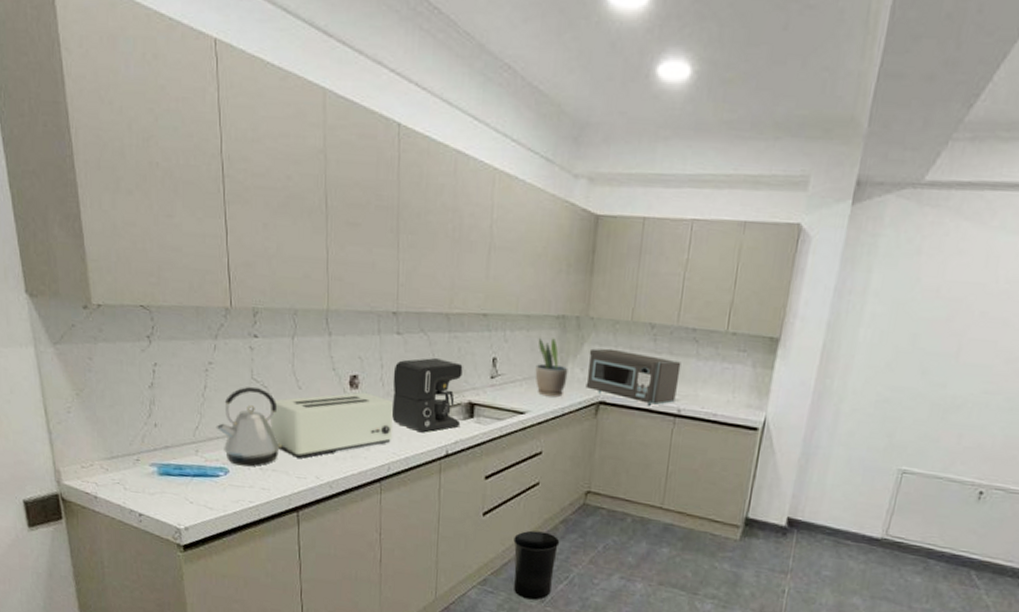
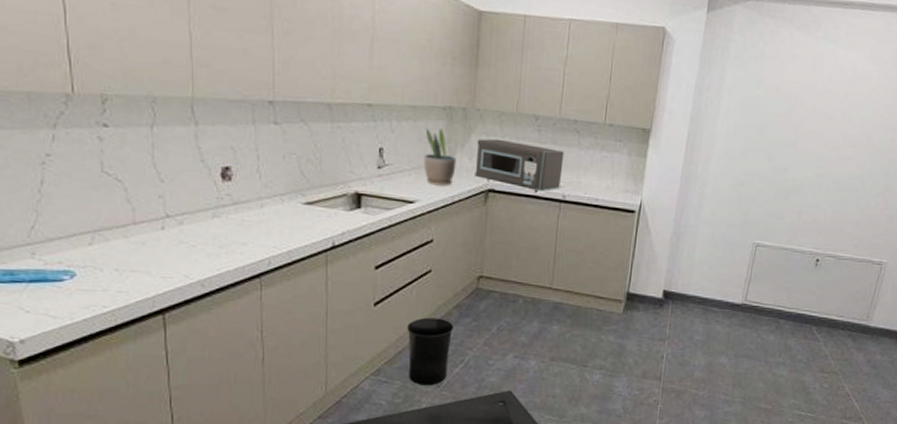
kettle: present [216,386,283,467] -> none [57,180,143,268]
toaster: present [269,392,393,458] -> none [125,184,273,257]
coffee maker: present [391,358,463,433] -> none [270,148,348,225]

